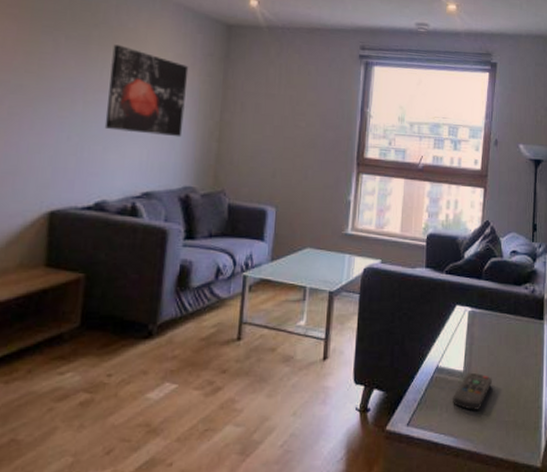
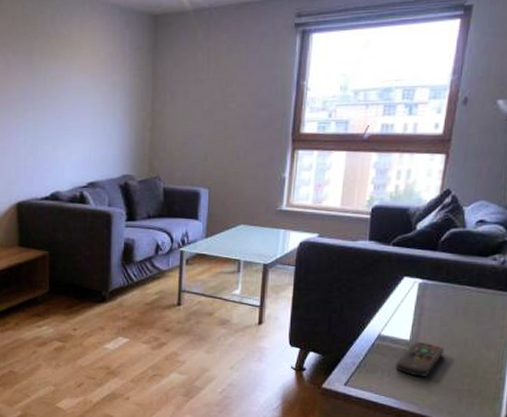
wall art: present [104,45,189,138] -> none [52,52,120,131]

